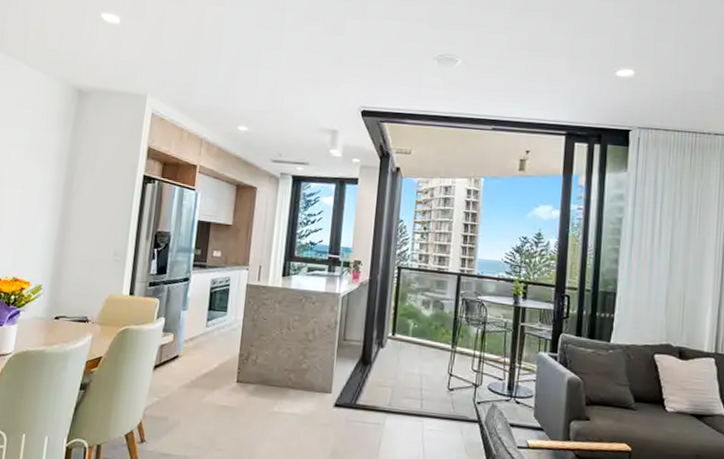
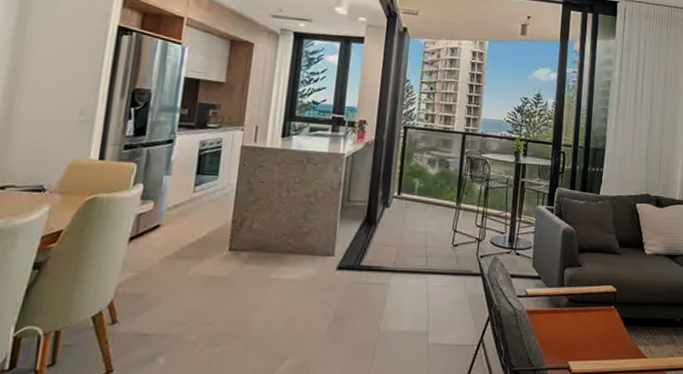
coffee maker: none [206,242,232,270] -> present [194,101,224,130]

